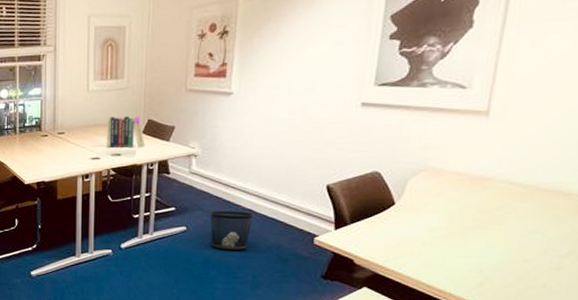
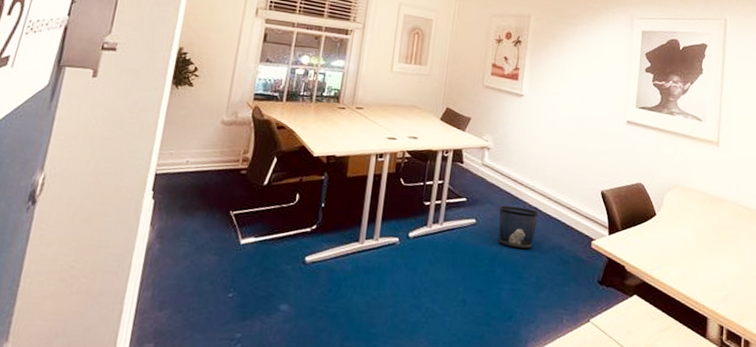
books: present [106,116,145,149] -> none [404,99,442,135]

